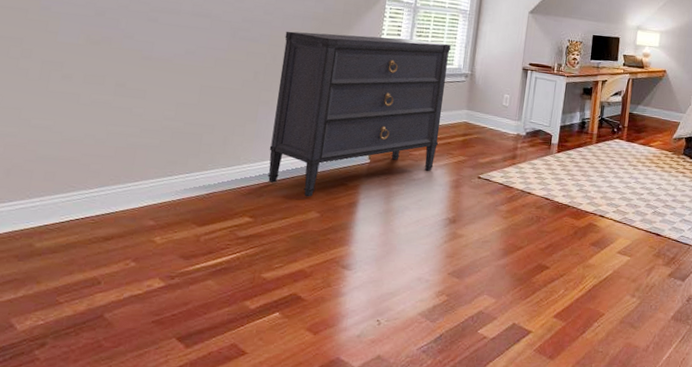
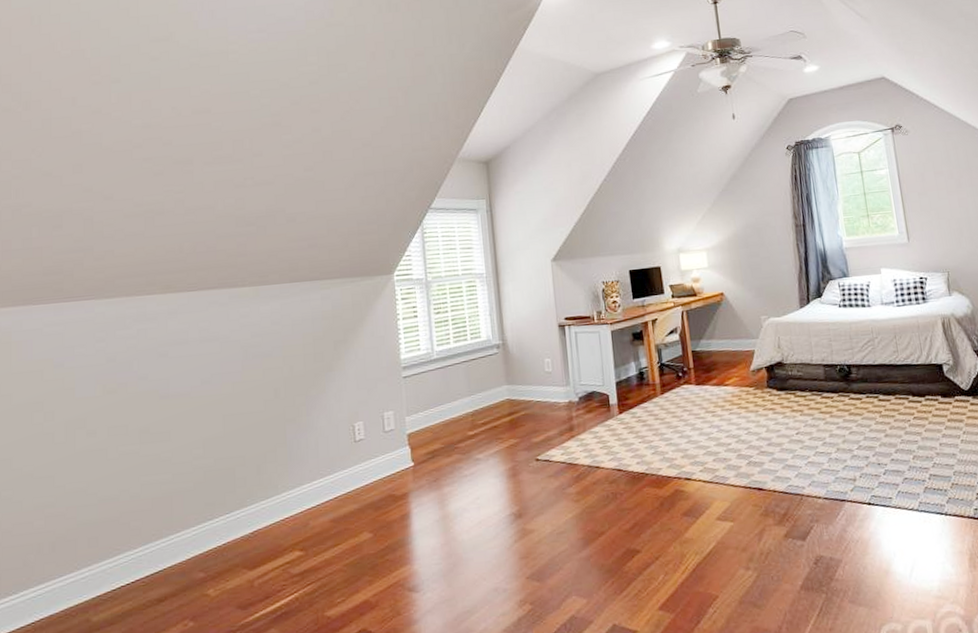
dresser: present [267,31,451,197] -> none [297,315,484,517]

